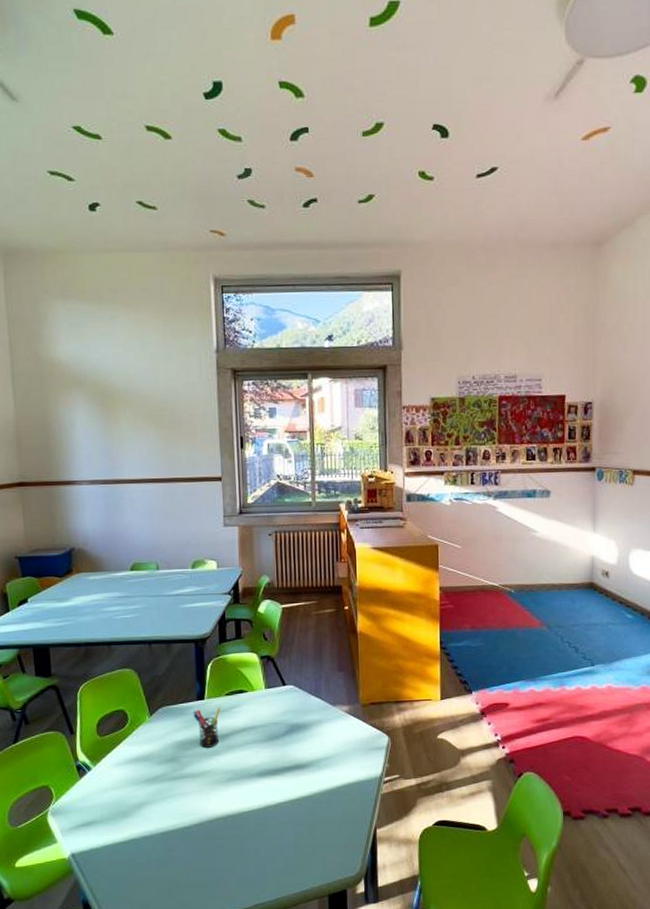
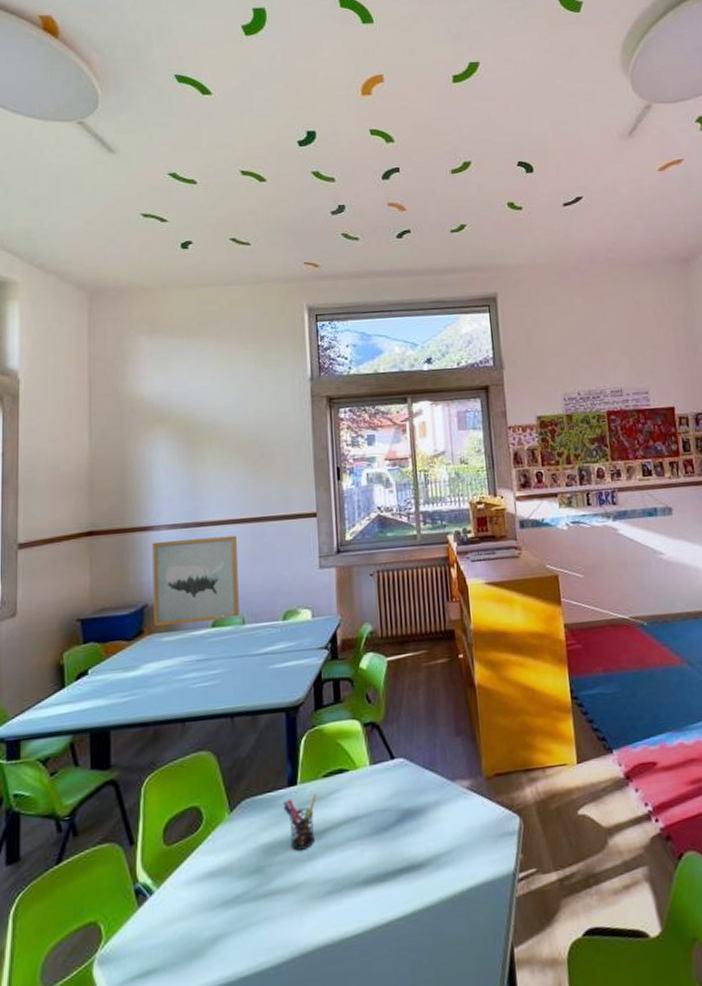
wall art: none [76,493,154,567] -> present [152,535,240,627]

